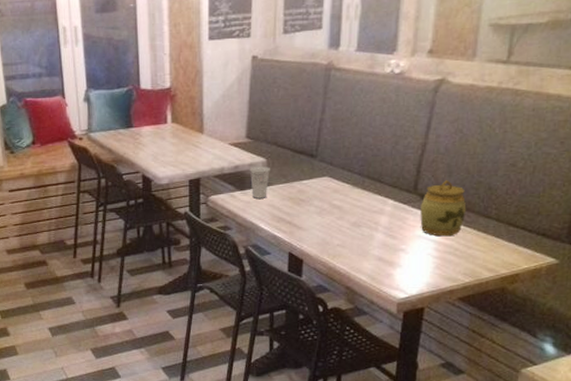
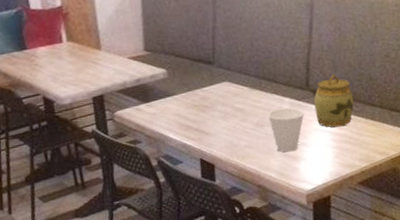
cup: present [249,166,271,199] -> none [151,77,173,110]
cup: none [367,210,407,257] -> present [268,107,304,153]

